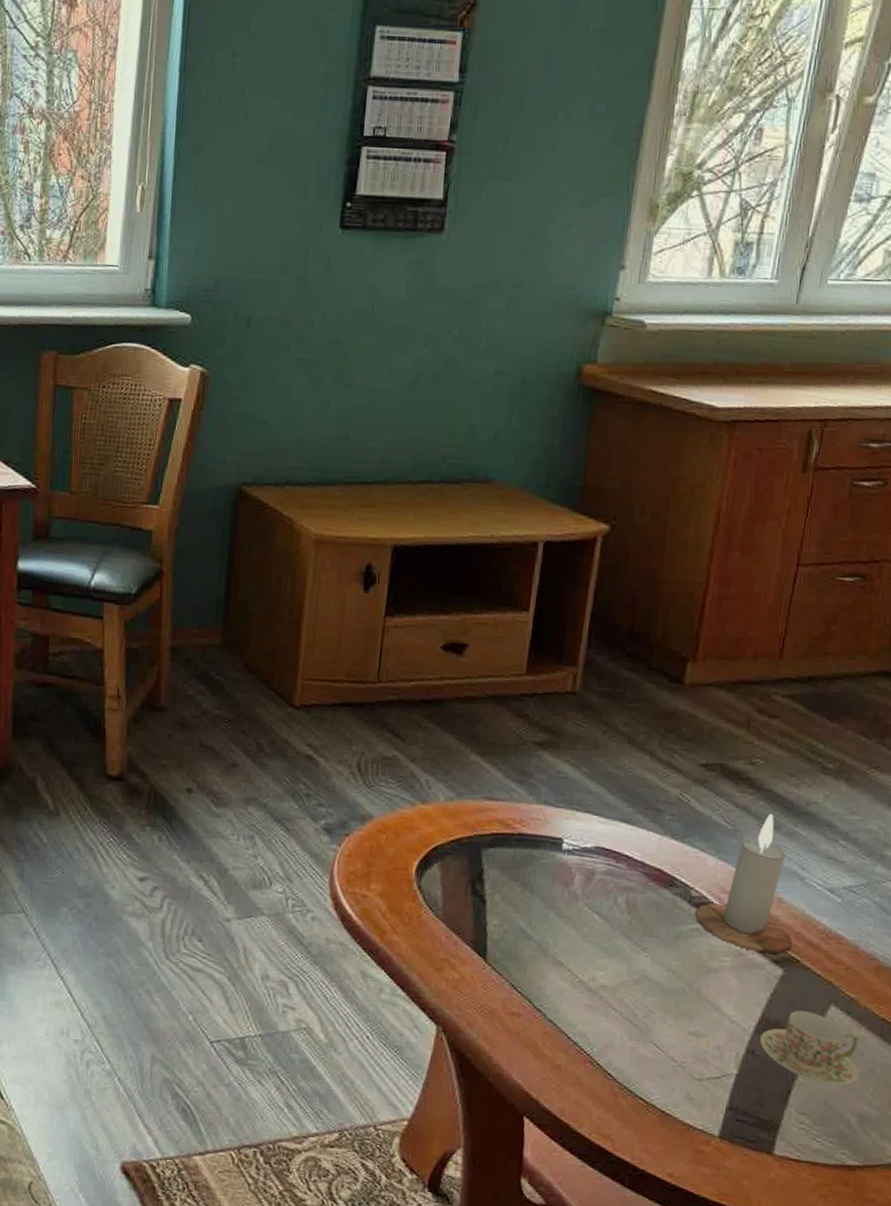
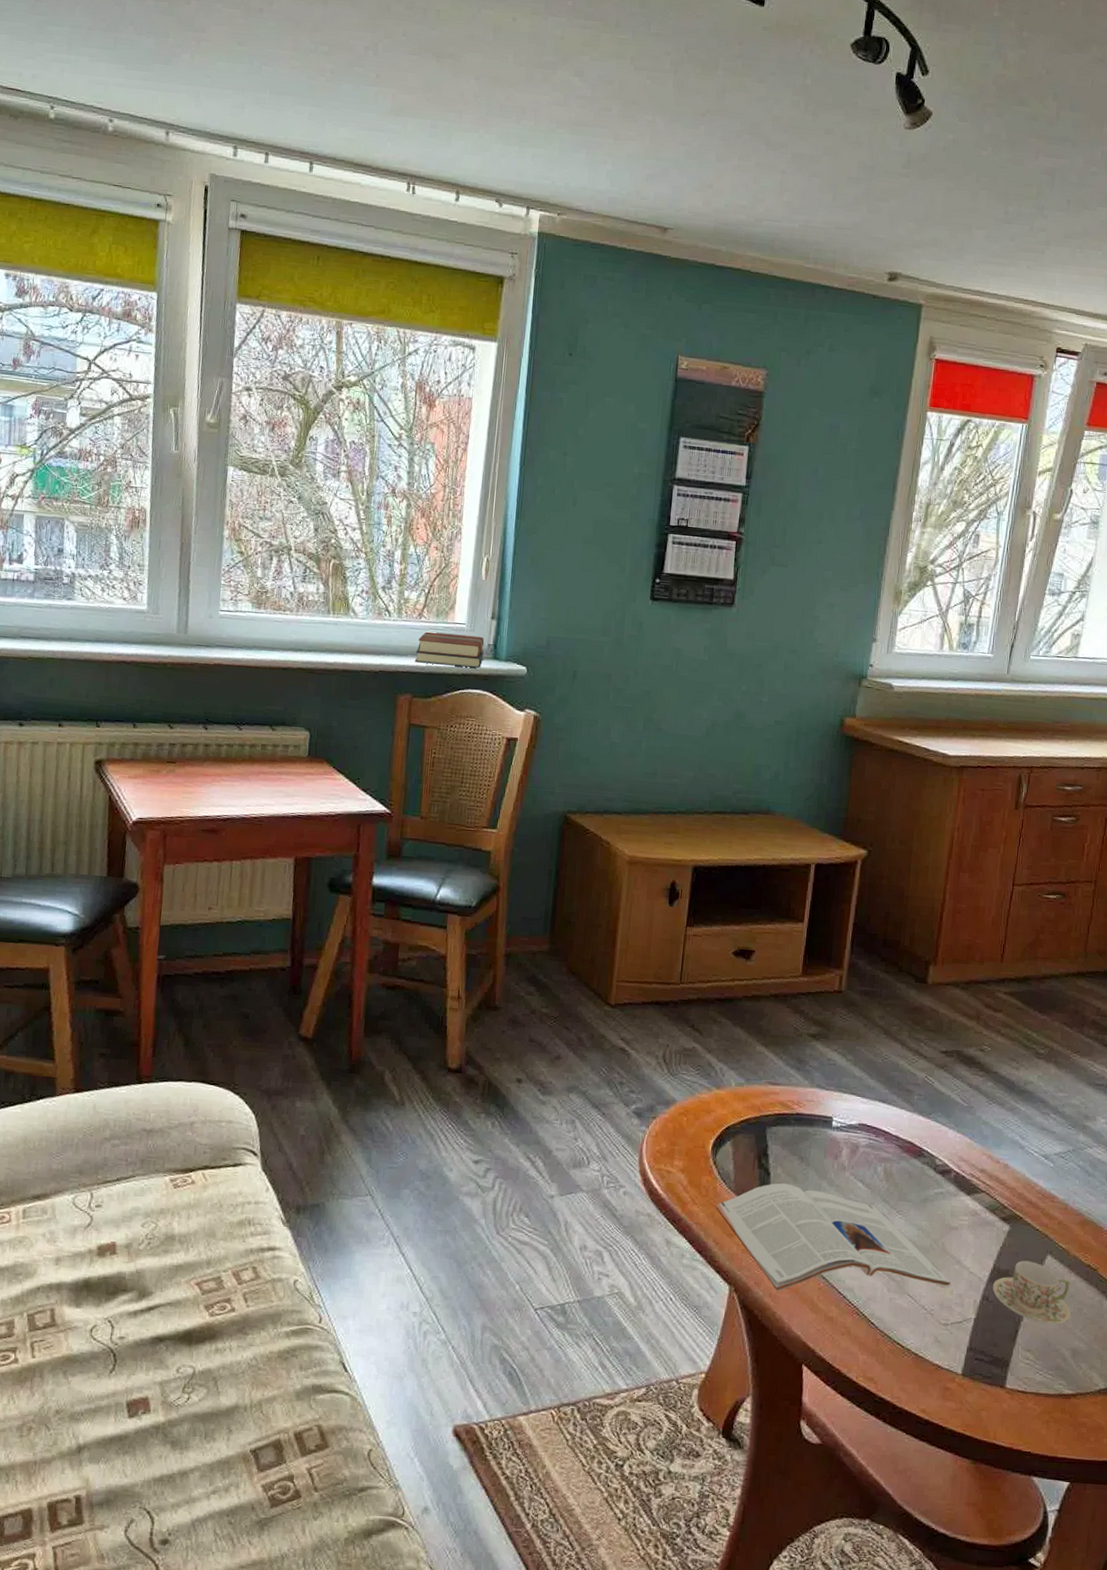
books: none [59,277,141,318] -> present [414,632,485,668]
magazine: none [420,912,707,1037] -> present [715,1182,951,1292]
candle: present [694,813,793,954] -> none [938,1092,1017,1212]

